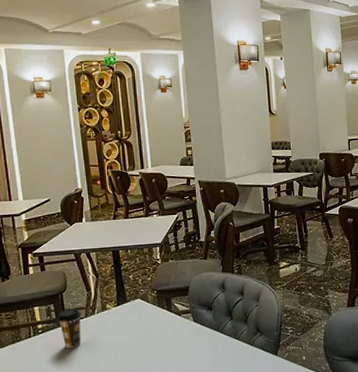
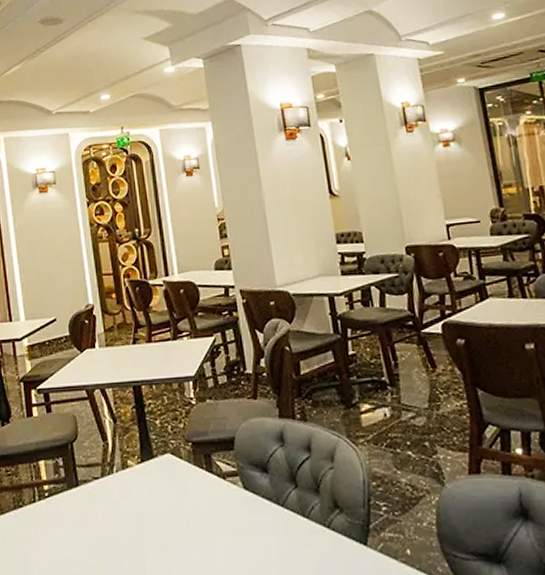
coffee cup: present [58,308,81,348] -> none [67,464,97,519]

